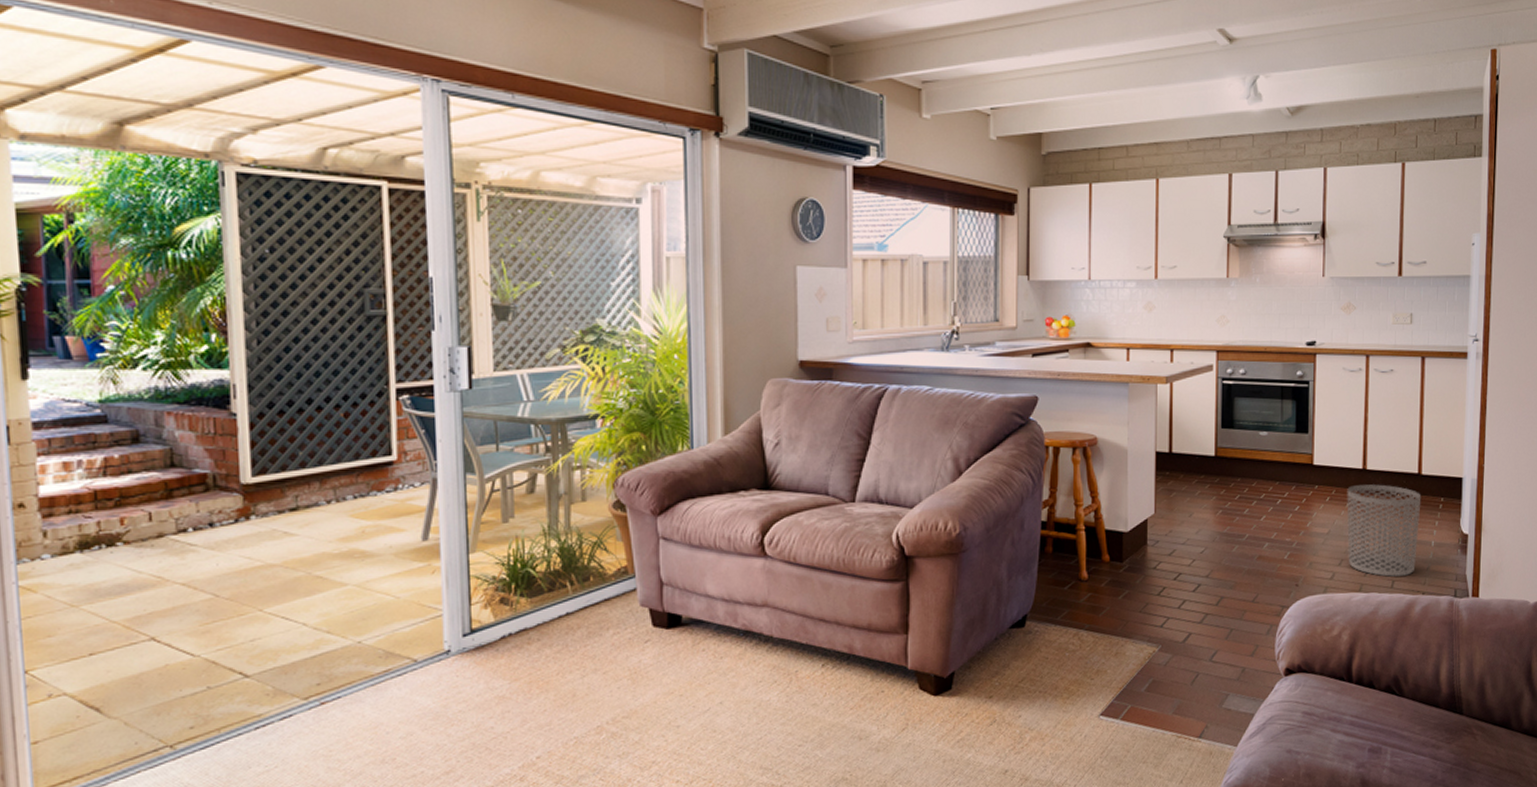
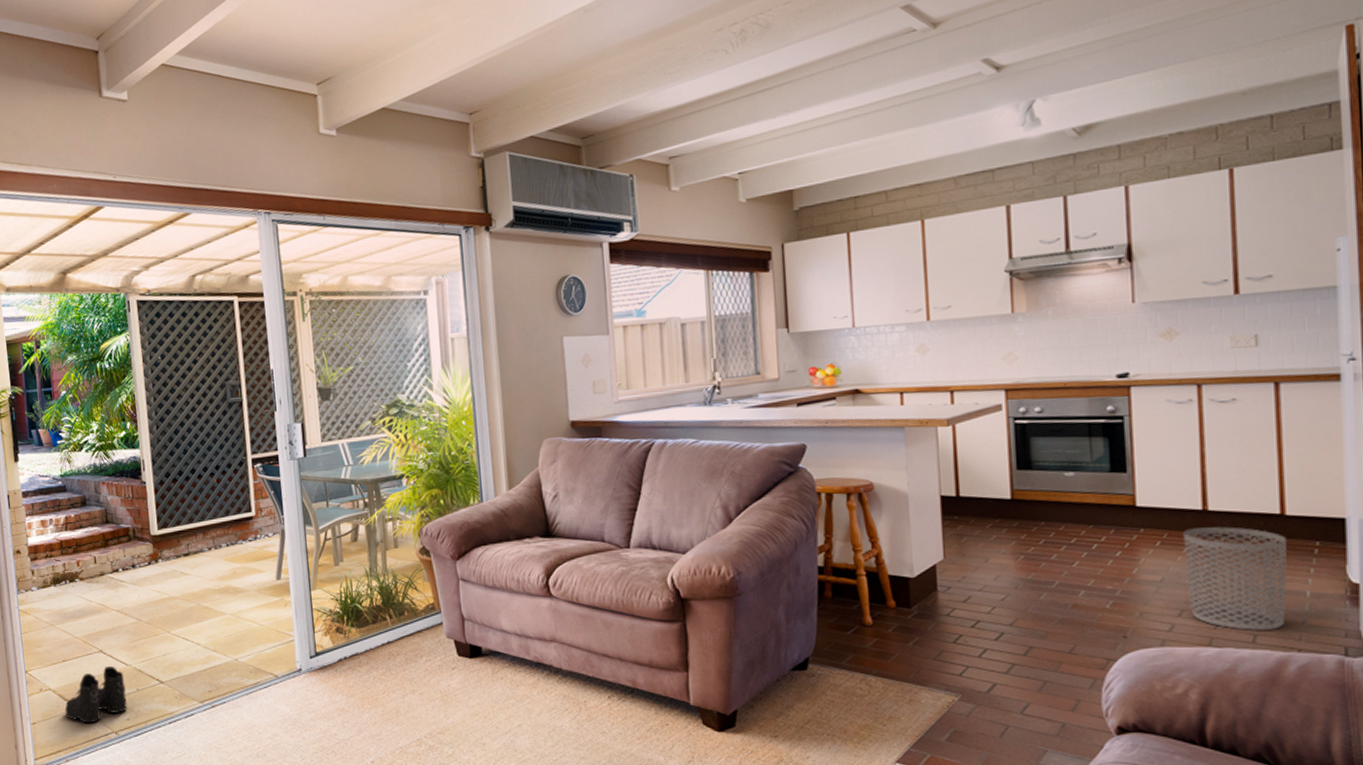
boots: none [88,657,191,738] -> present [64,665,127,724]

